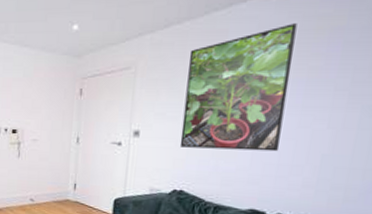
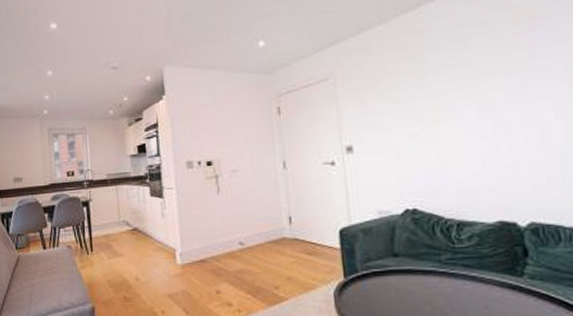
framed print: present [179,23,297,152] -> none [388,16,511,159]

